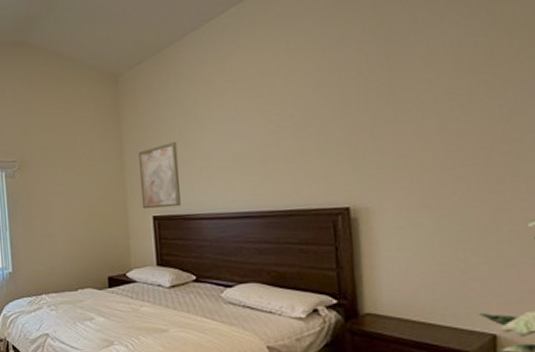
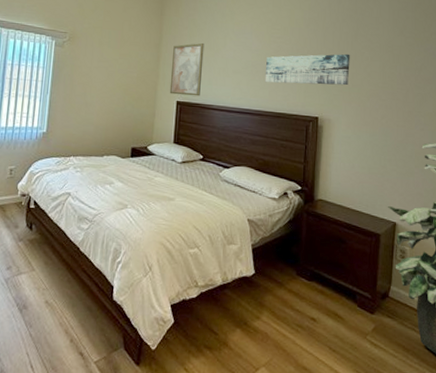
wall art: none [262,115,390,175] -> present [264,53,350,86]

